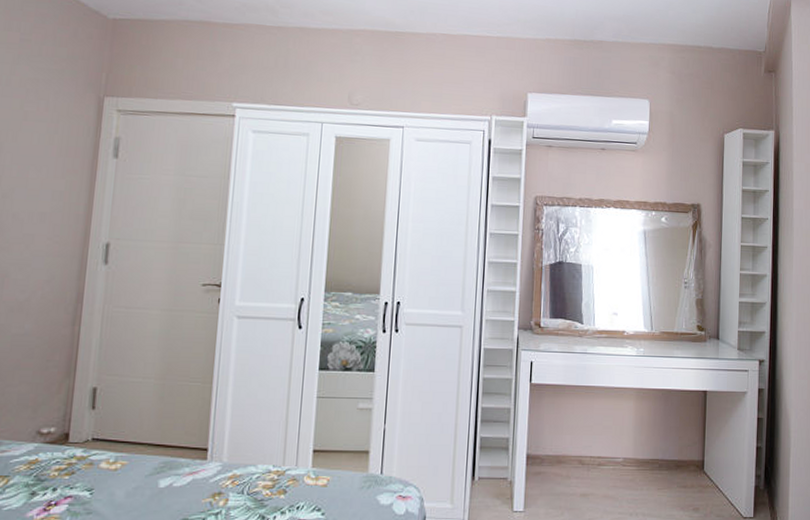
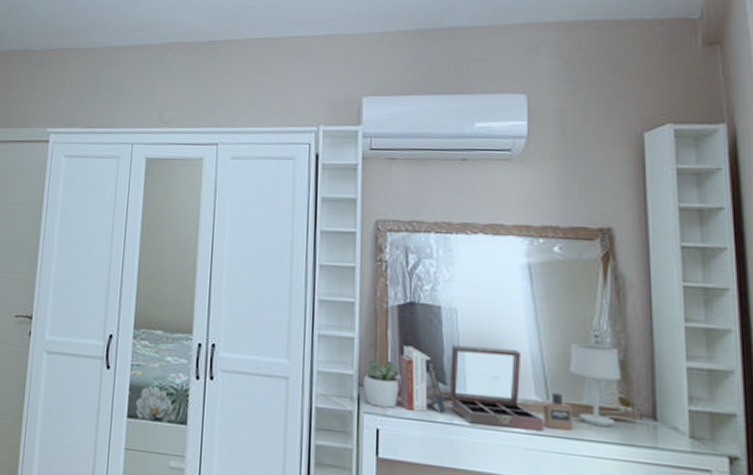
succulent plant: none [521,307,550,345] -> present [363,358,401,408]
books: none [549,296,583,346] -> present [399,345,447,414]
jewelry box: none [585,293,648,353] -> present [450,345,544,431]
perfume: none [648,325,668,351] -> present [544,393,573,431]
table lamp: none [666,289,732,347] -> present [568,343,679,430]

